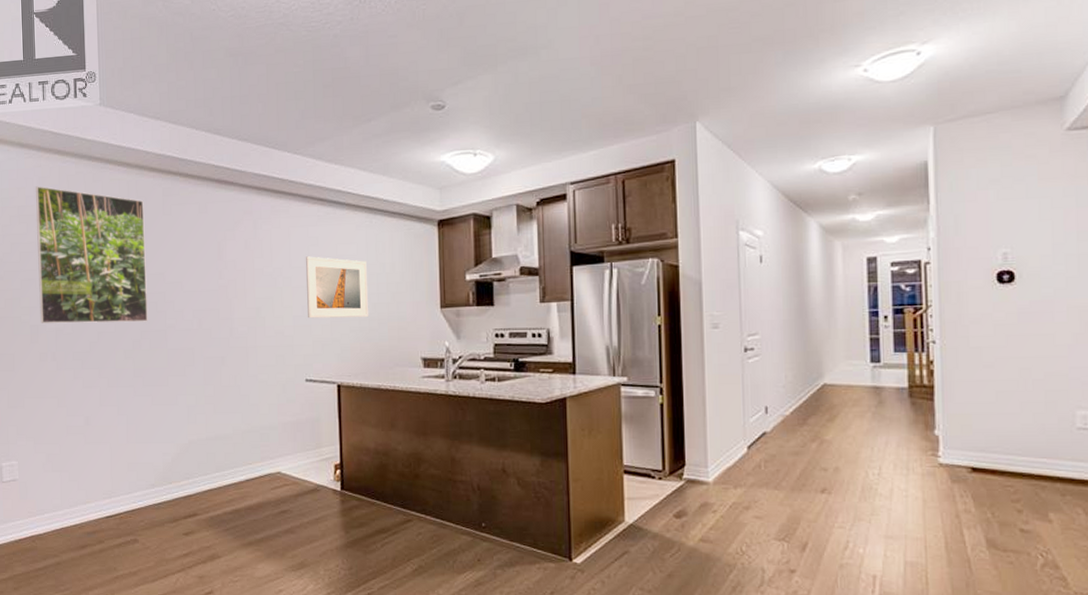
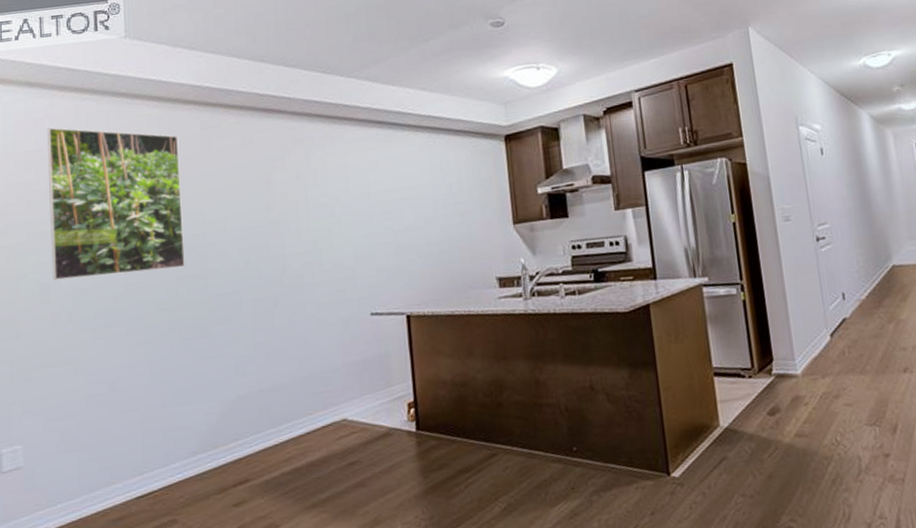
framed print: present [305,256,369,319] -> none [364,181,438,248]

